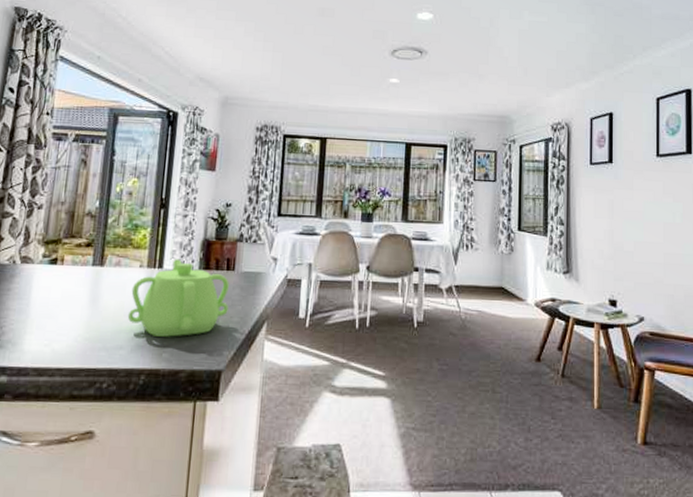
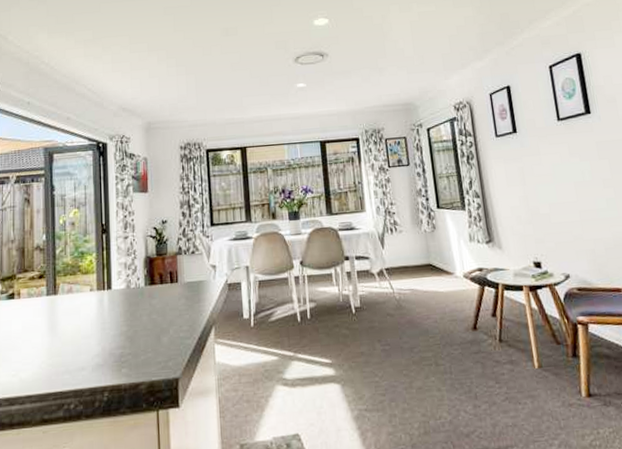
teapot: present [127,259,229,337] -> none [85,278,177,354]

